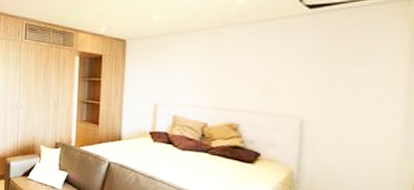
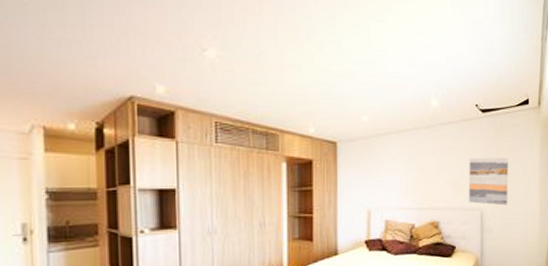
wall art: none [283,60,349,117] -> present [469,158,508,205]

